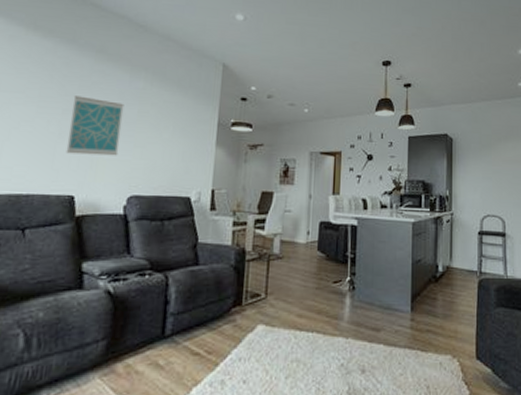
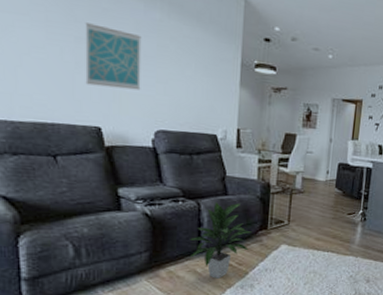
indoor plant: none [153,275,225,373] -> present [190,202,253,279]

